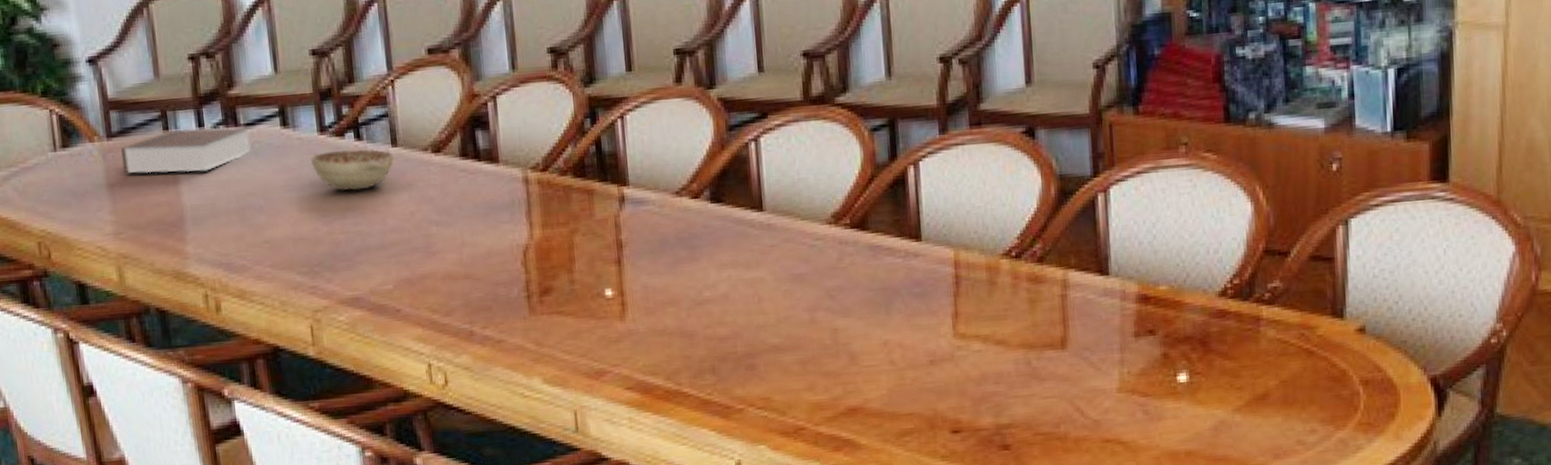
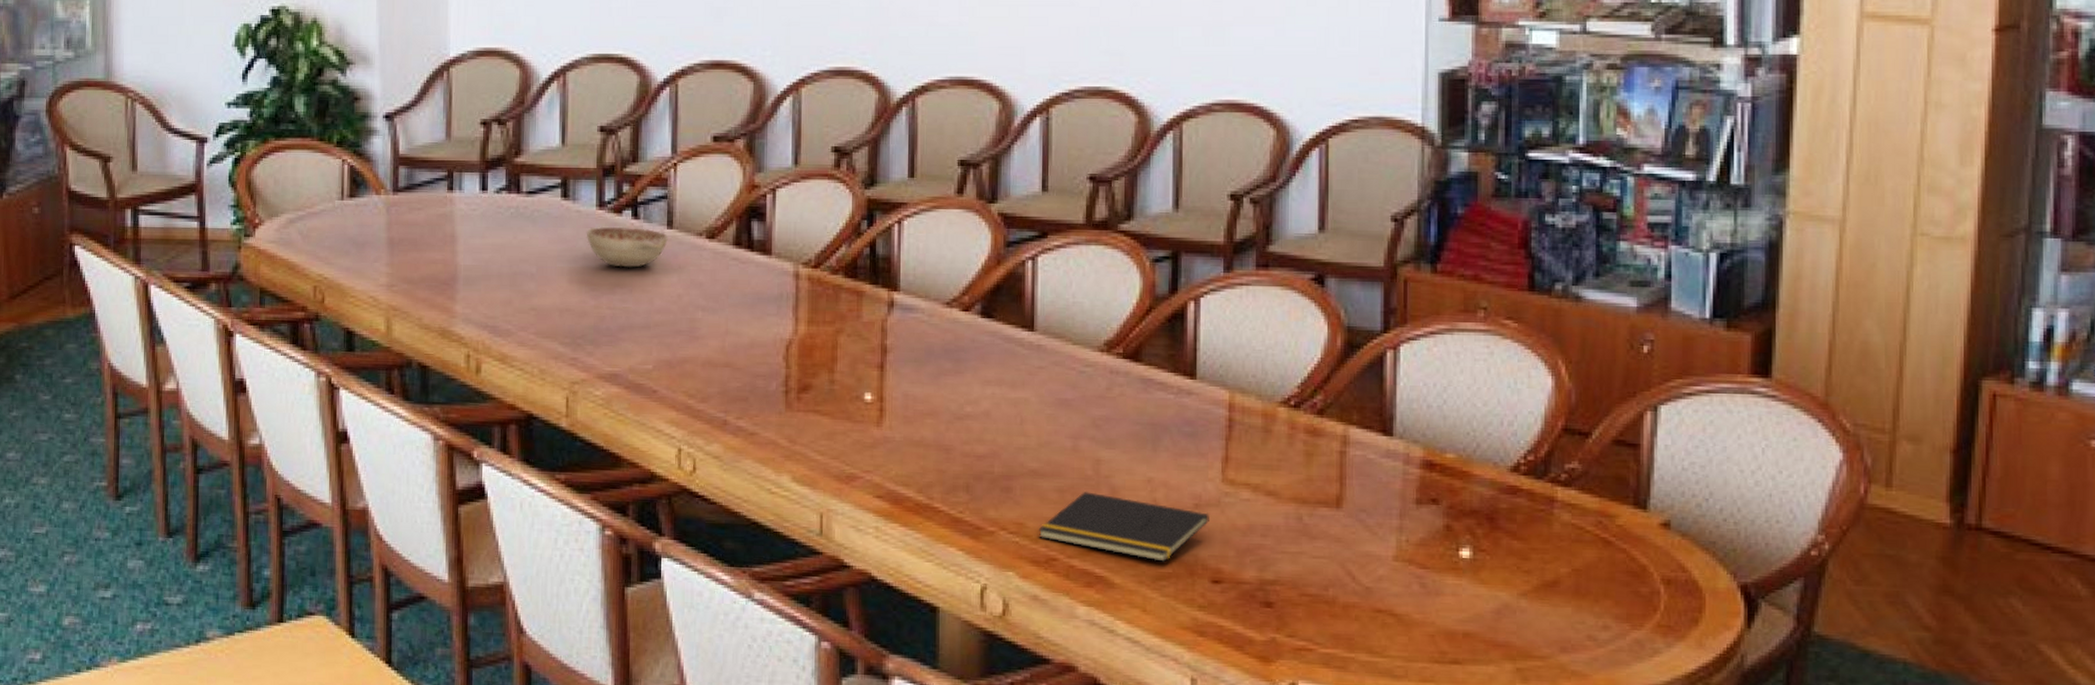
book: present [121,127,252,174] -> none [404,190,531,234]
notepad: none [784,359,945,420] -> present [1038,490,1209,563]

